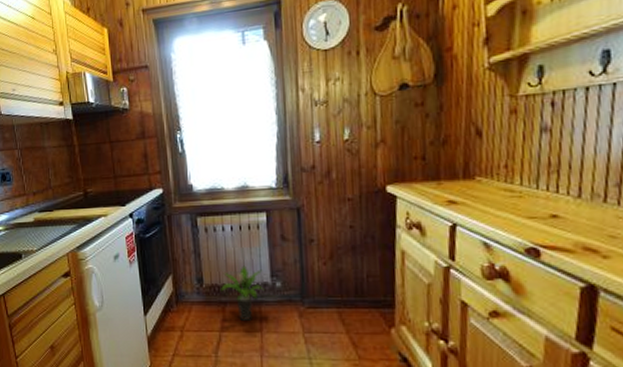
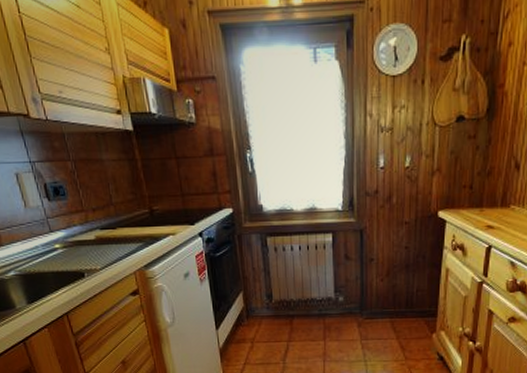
potted plant: present [219,265,264,321] -> none [288,282,328,331]

